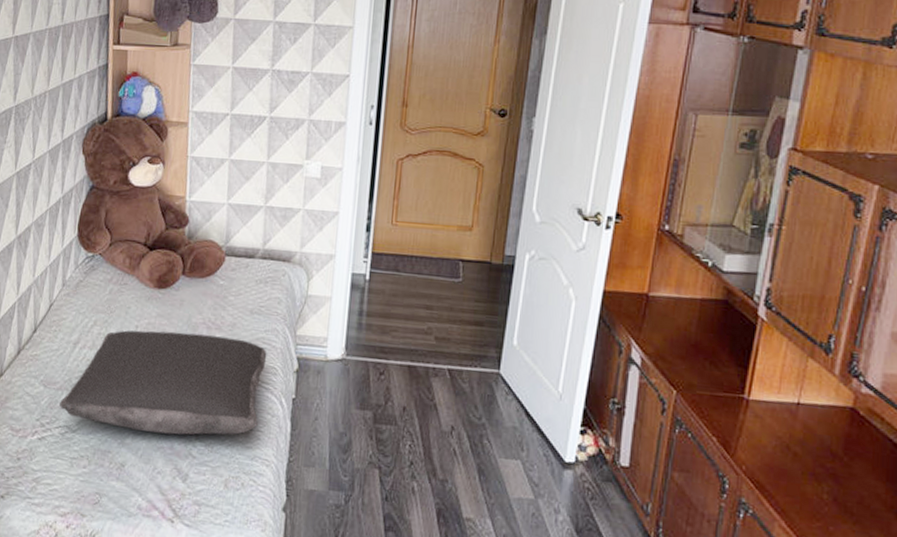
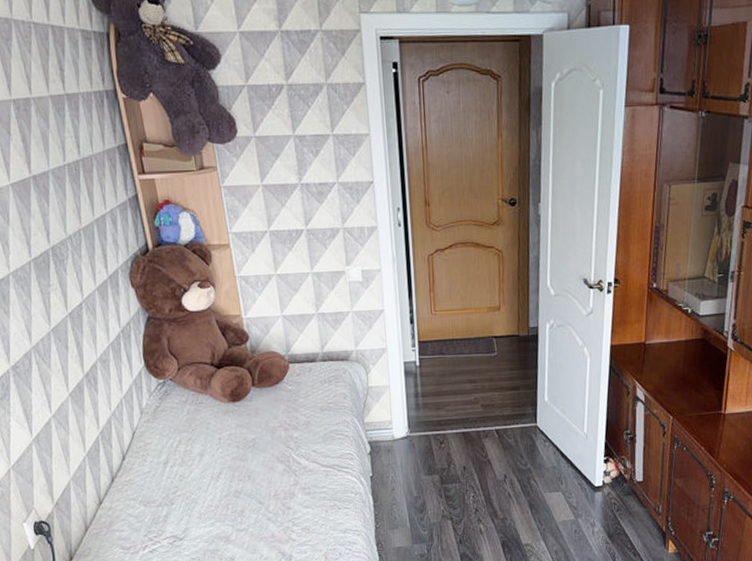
pillow: present [59,330,267,435] -> none [162,434,344,528]

